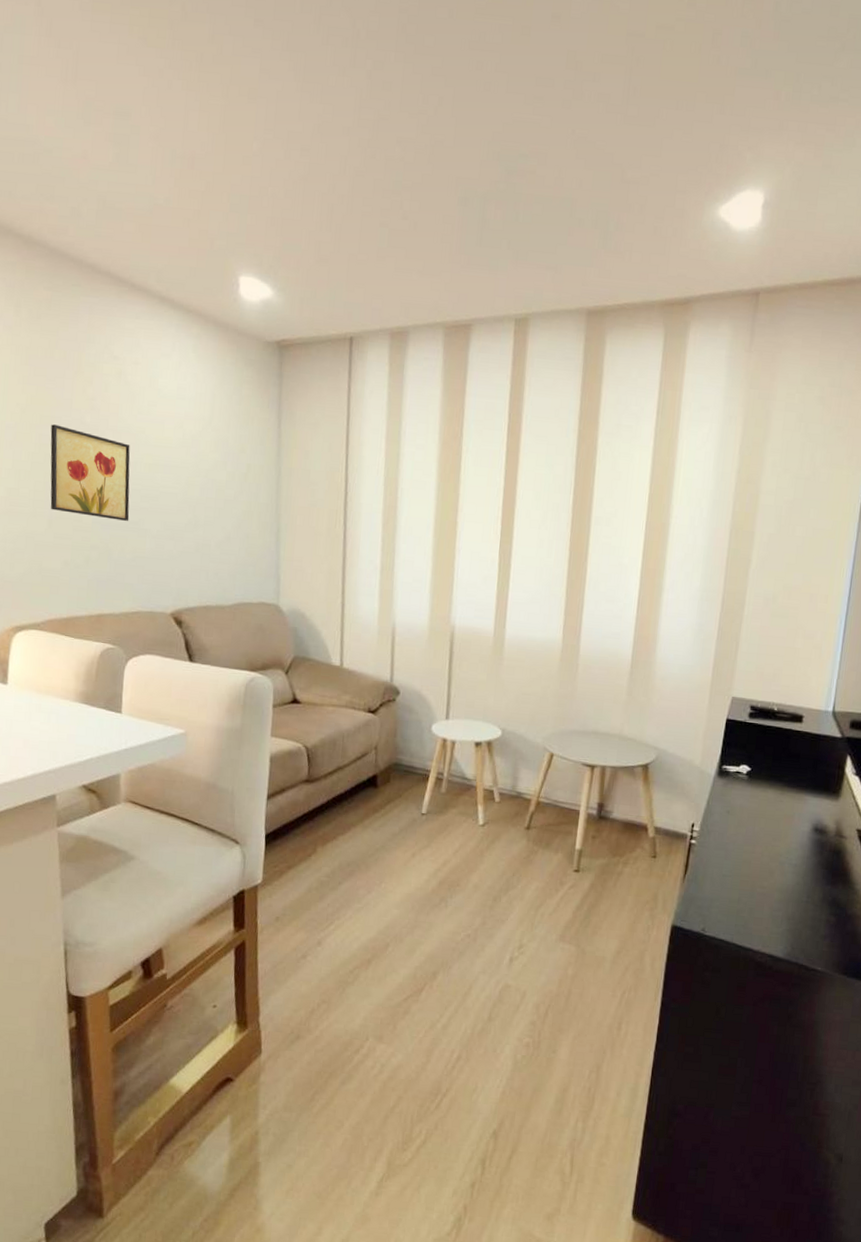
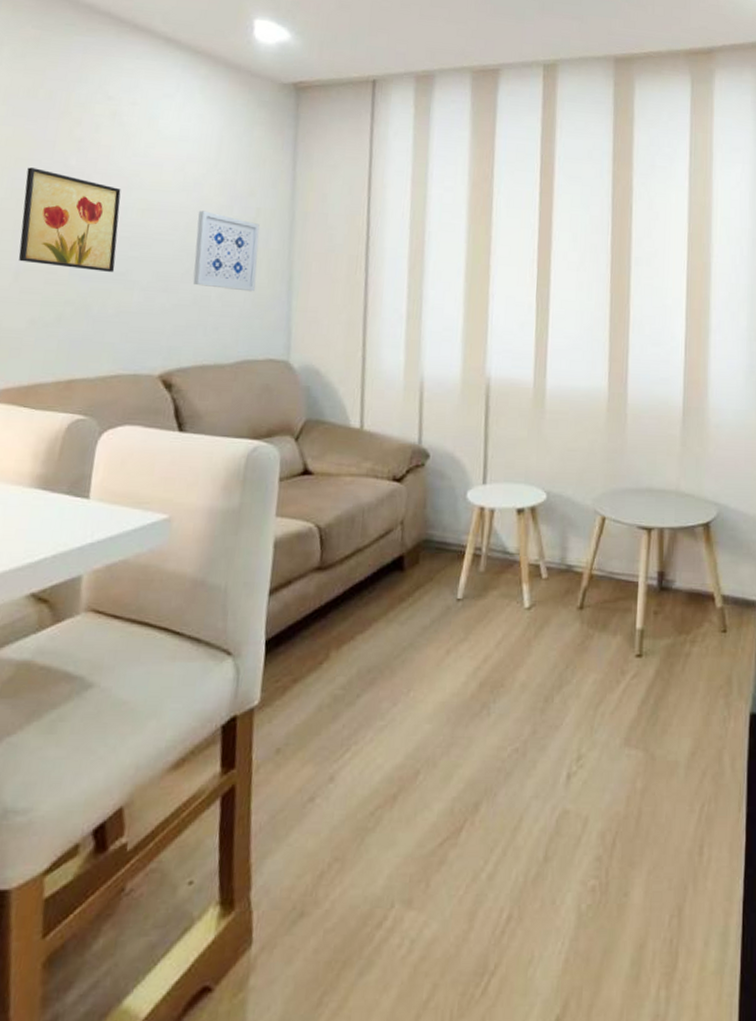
wall art: none [195,466,250,542] -> present [192,210,260,292]

